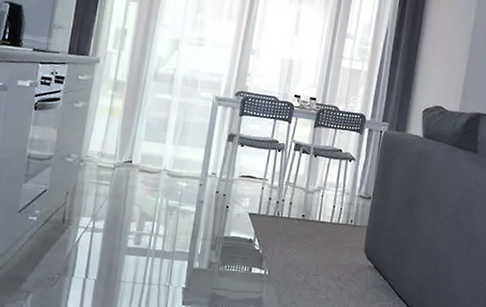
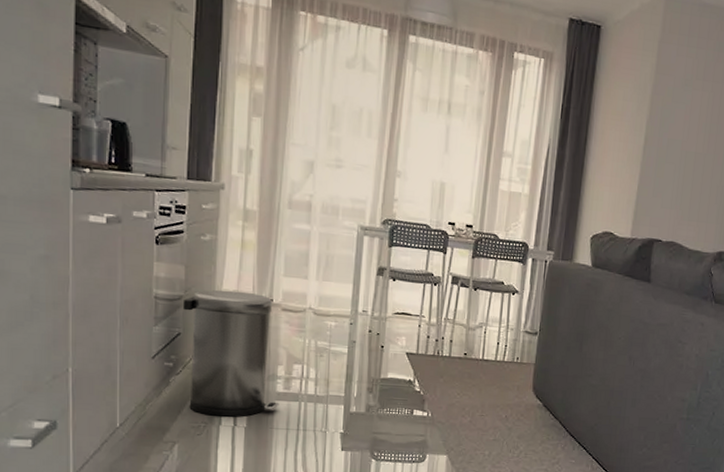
pedal bin: none [46,151,131,270] -> present [182,289,279,417]

